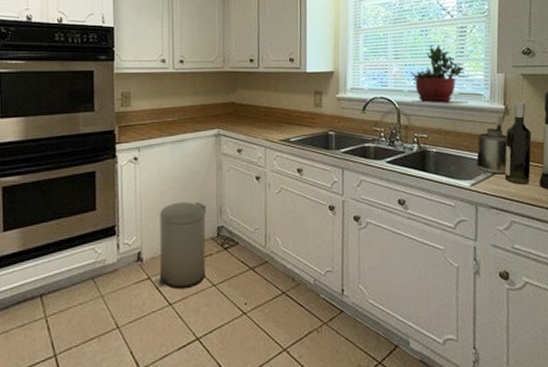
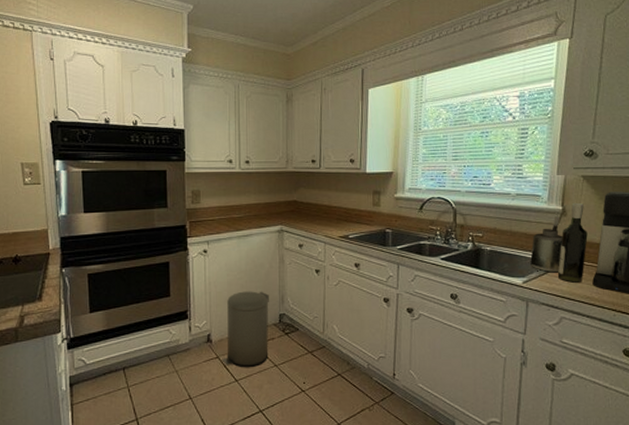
succulent plant: present [410,45,468,105] -> none [468,146,525,205]

